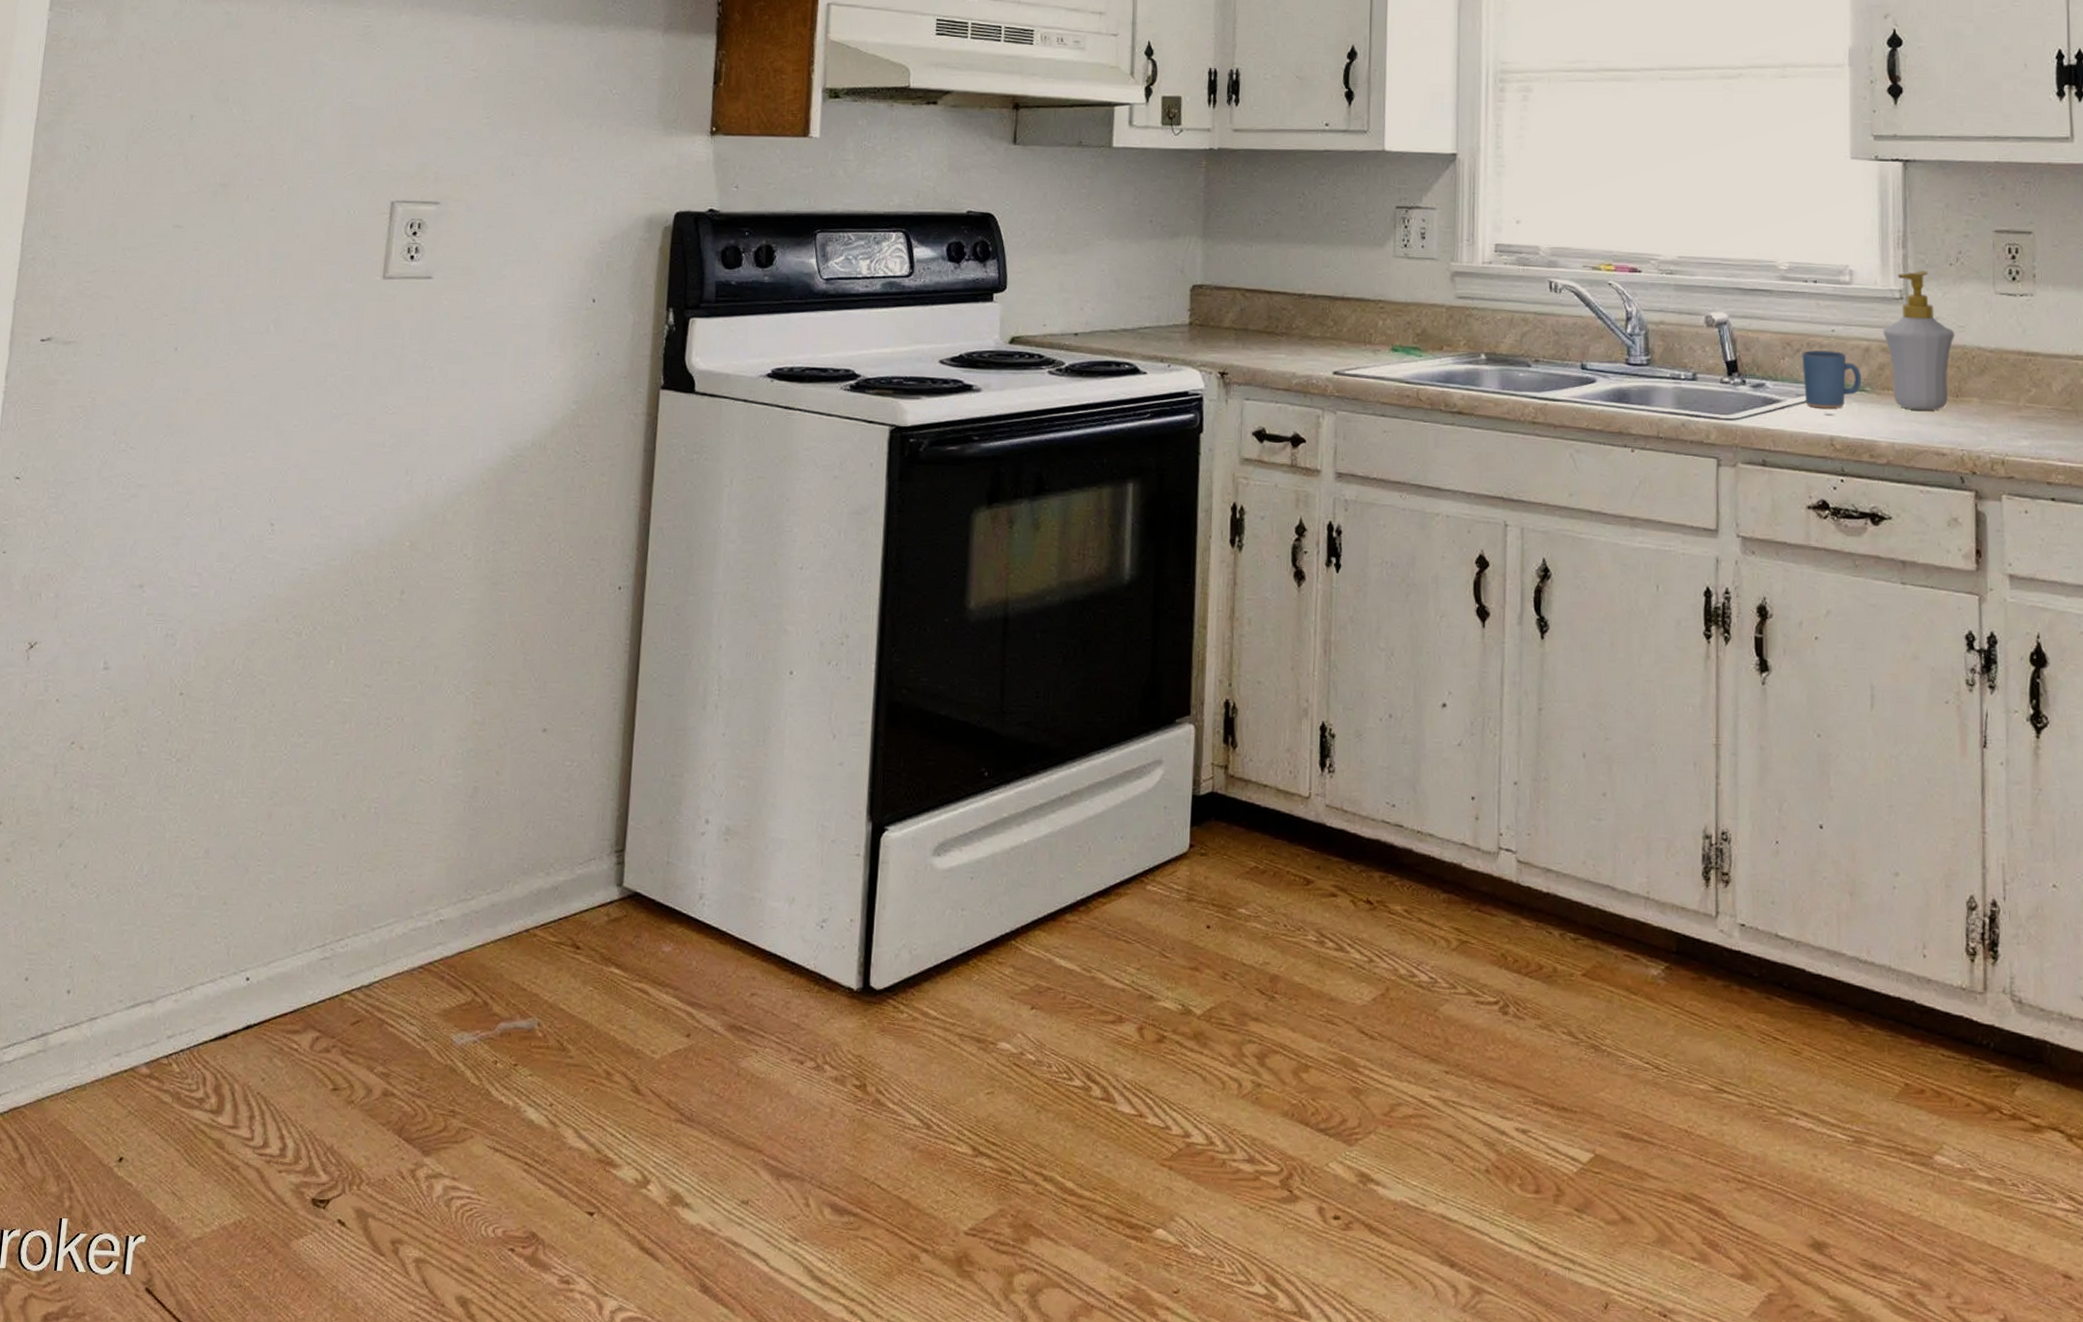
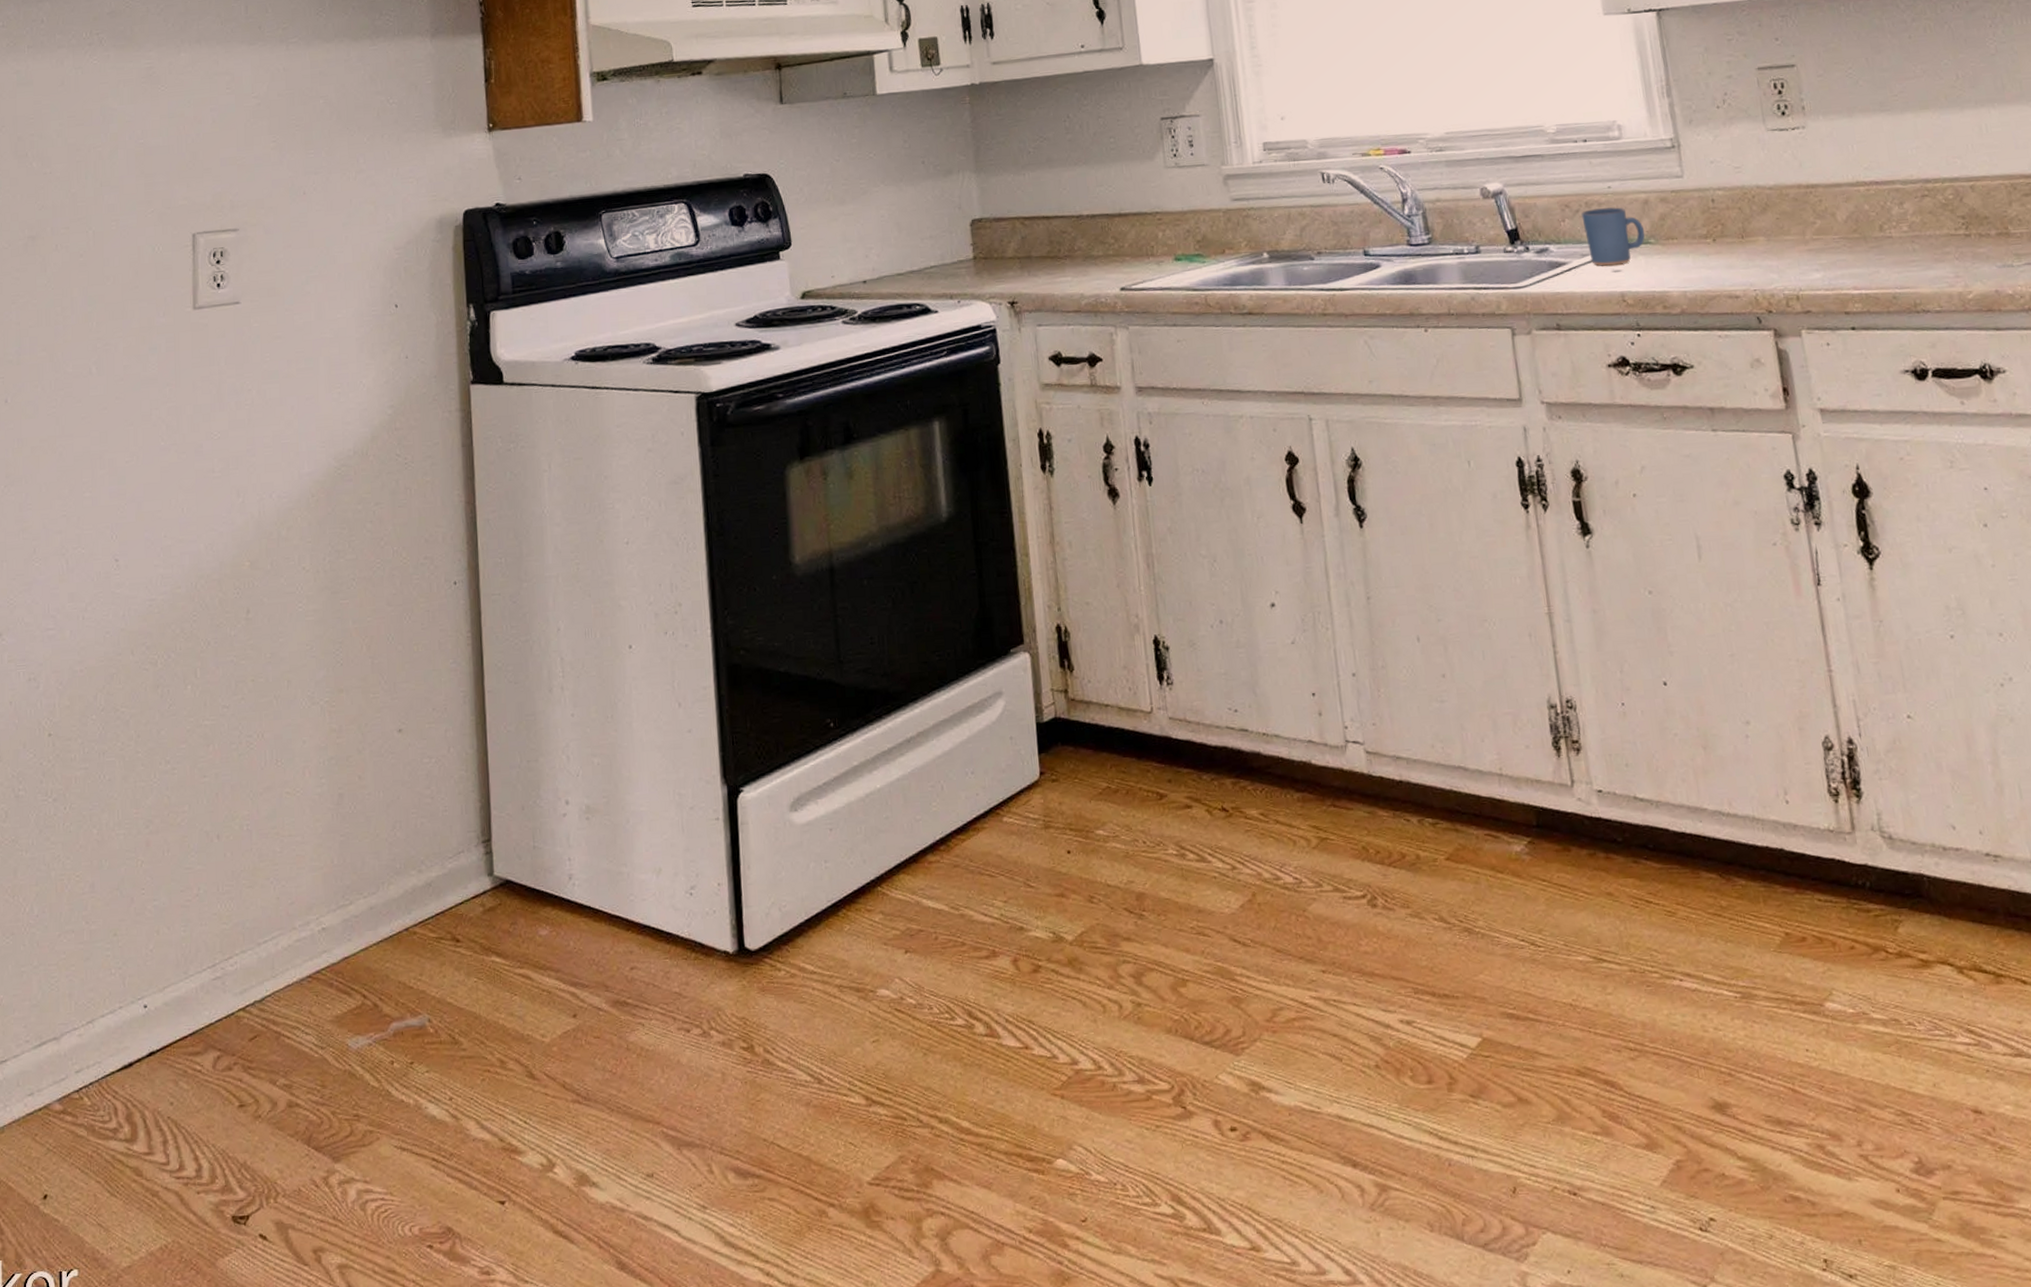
soap bottle: present [1883,271,1955,411] -> none [1659,116,1734,256]

